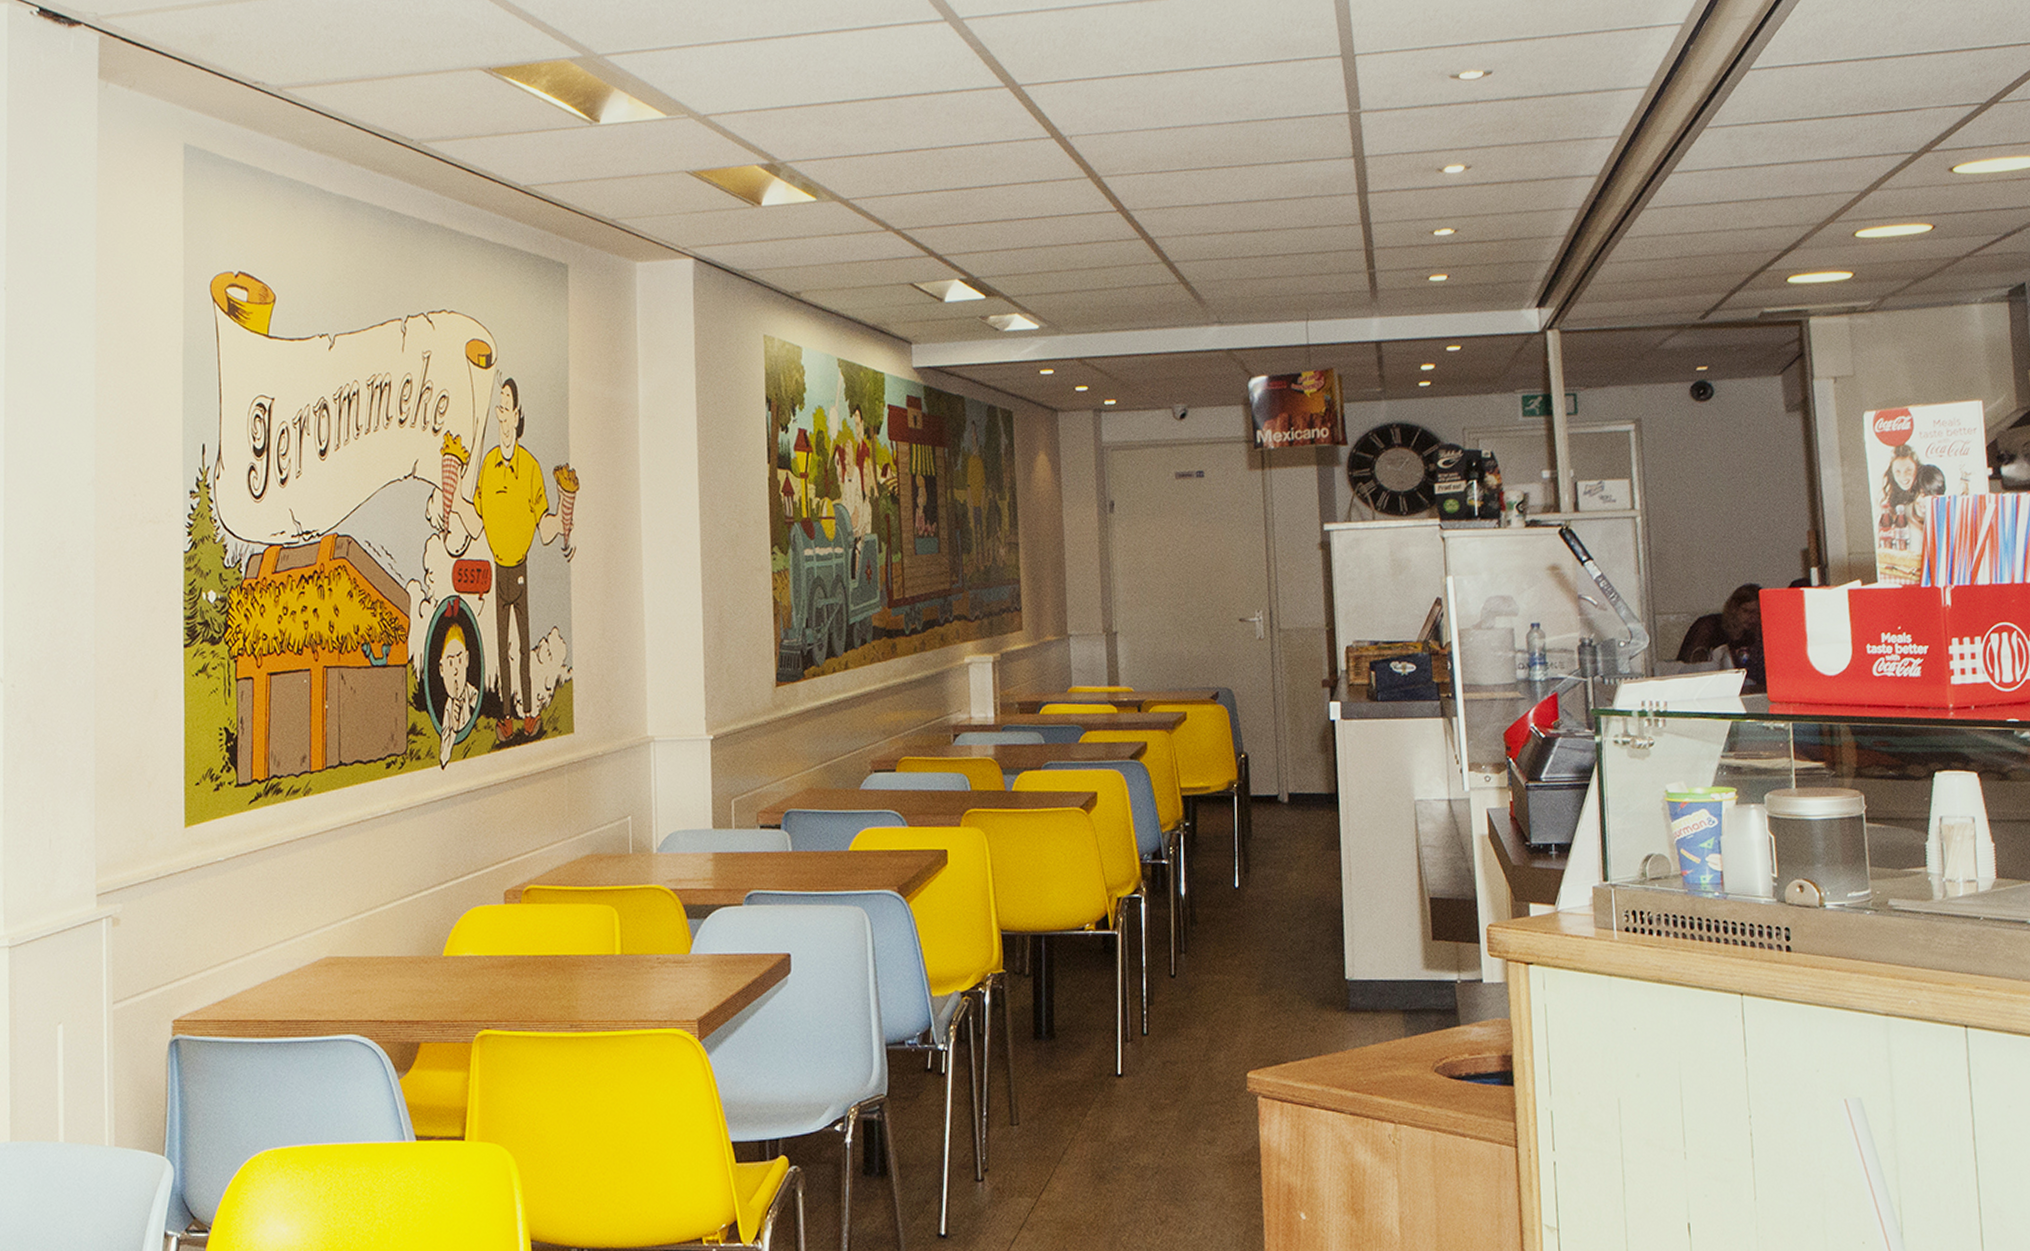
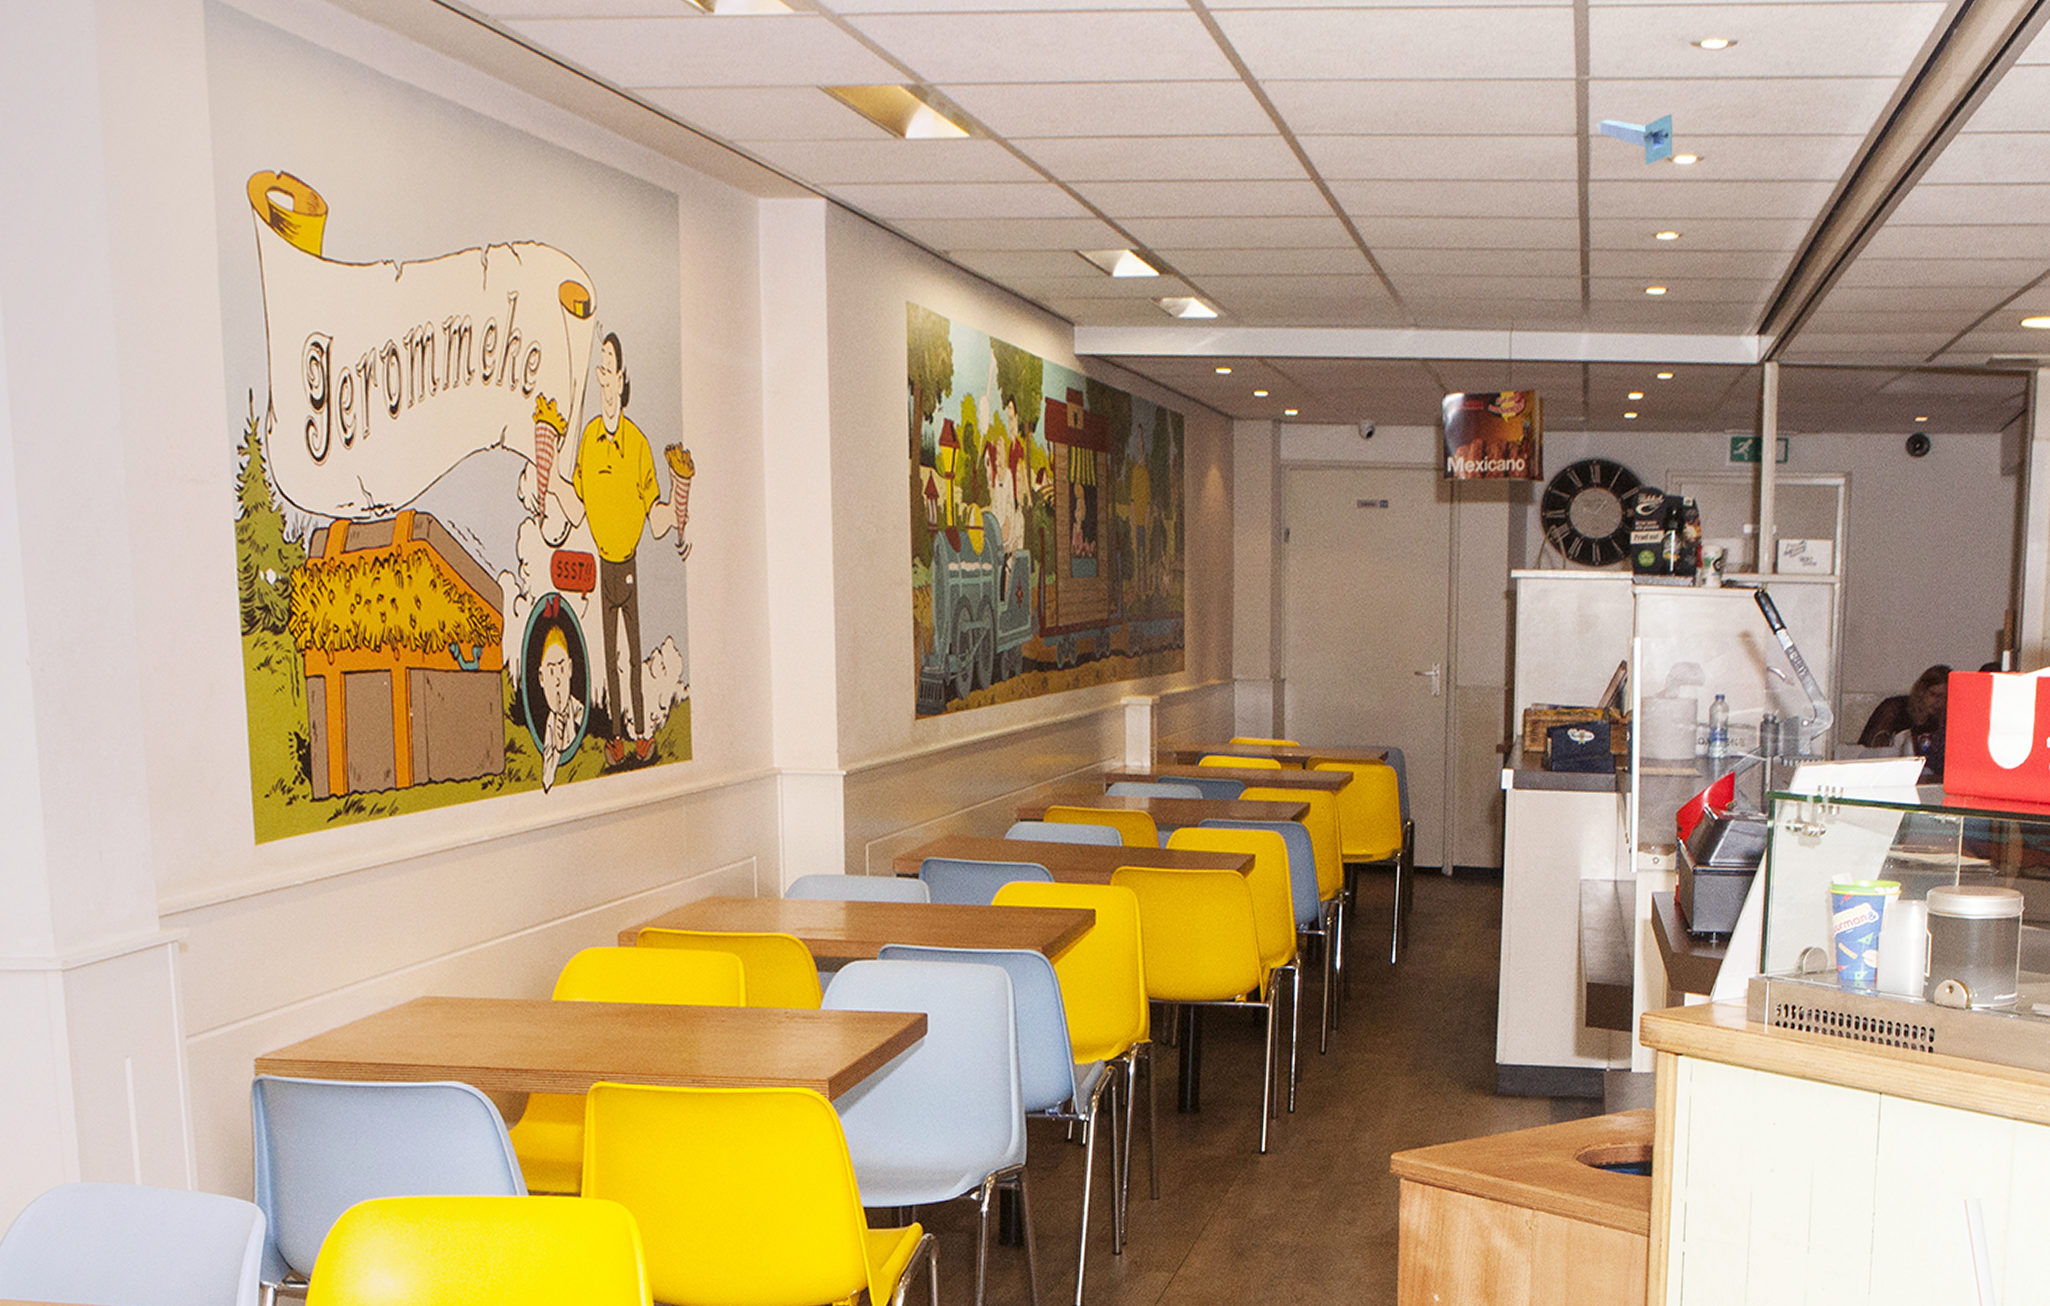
security camera: none [1370,133,1442,176] -> present [1596,113,1673,165]

